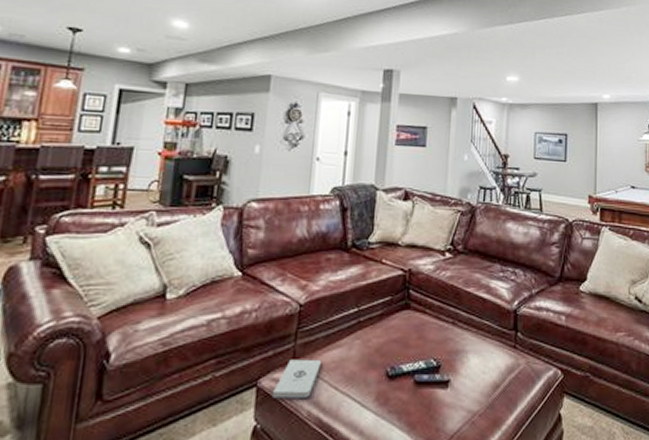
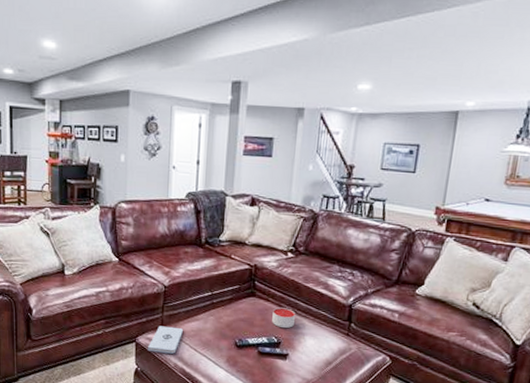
candle: none [430,320,456,346] -> present [272,307,295,328]

